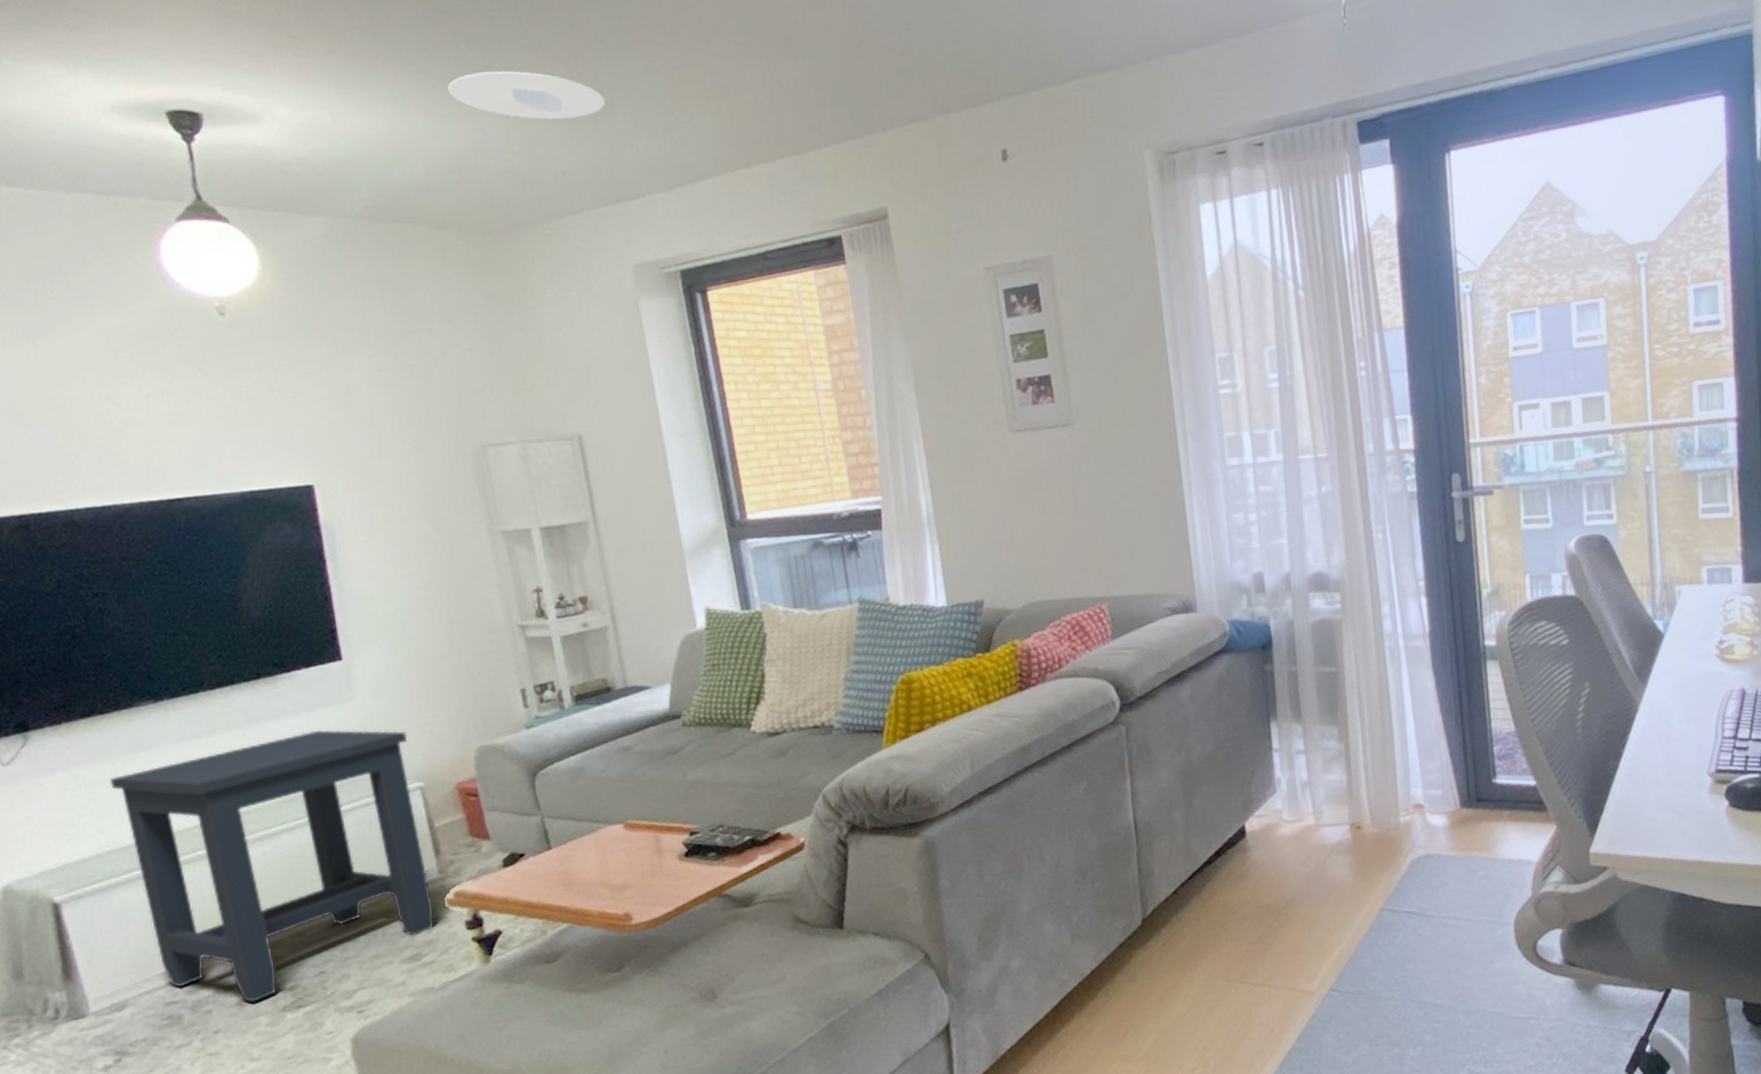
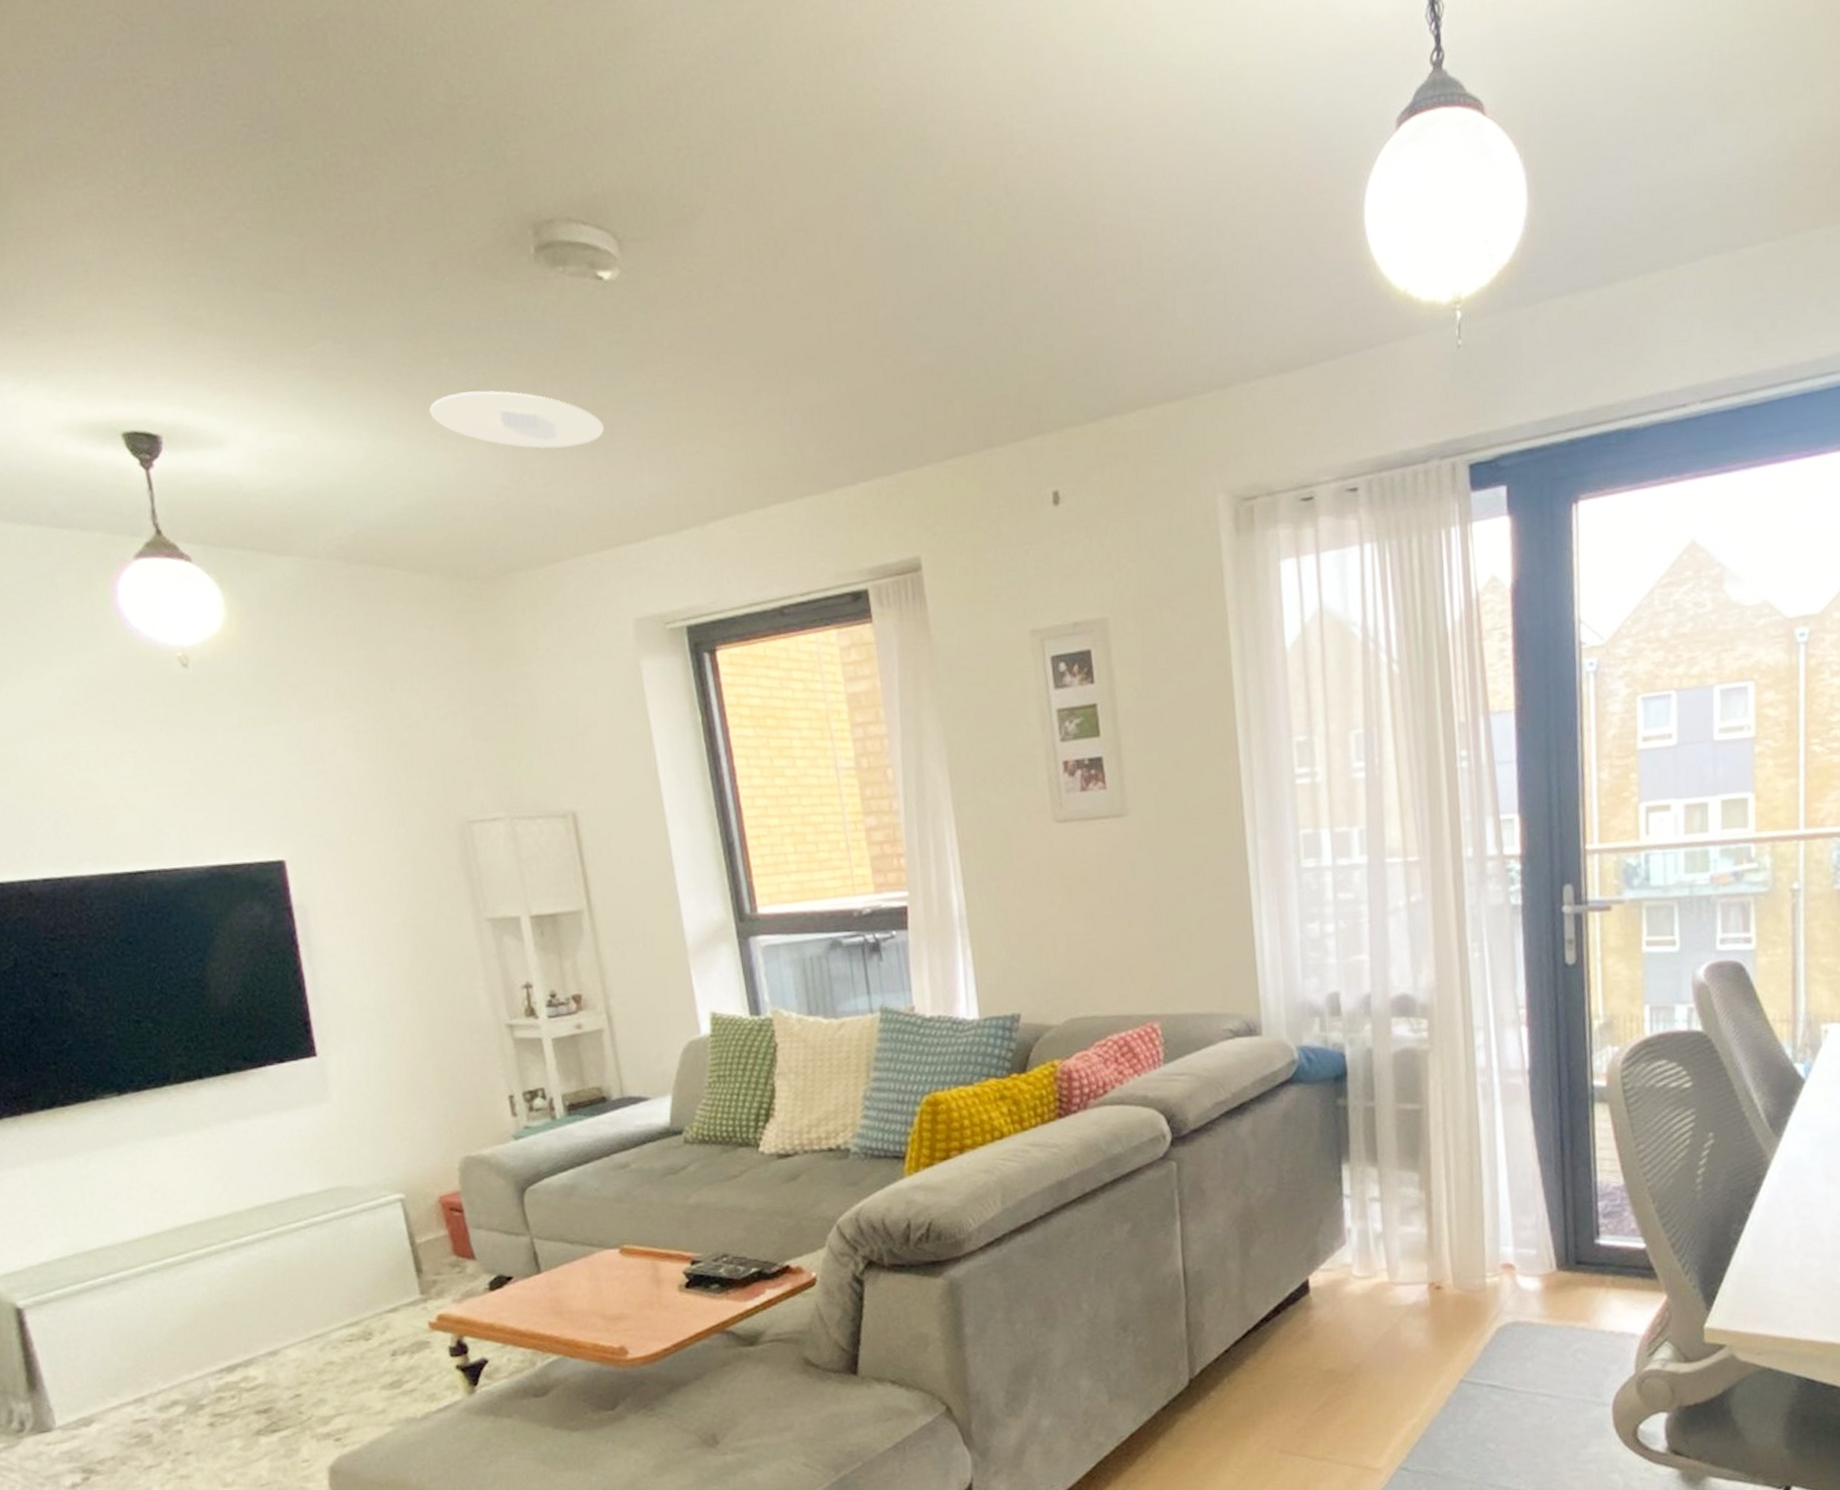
side table: present [110,729,434,1003] -> none [73,1132,416,1425]

